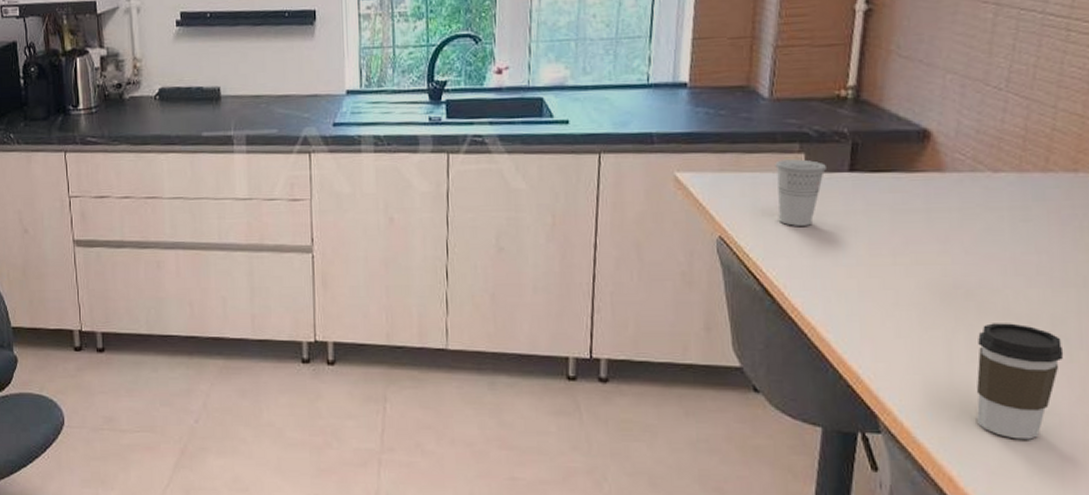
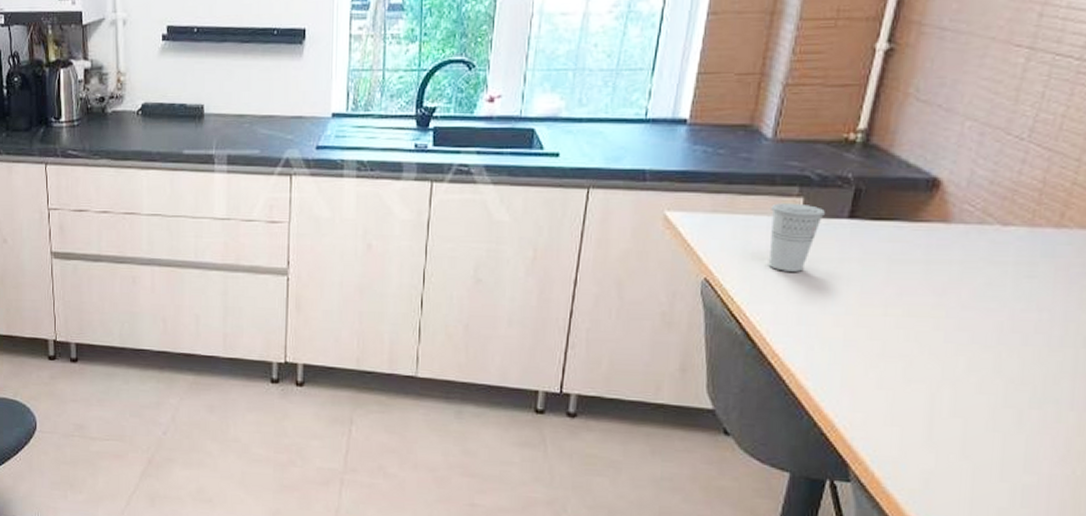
coffee cup: present [976,323,1064,440] -> none [952,379,1053,497]

